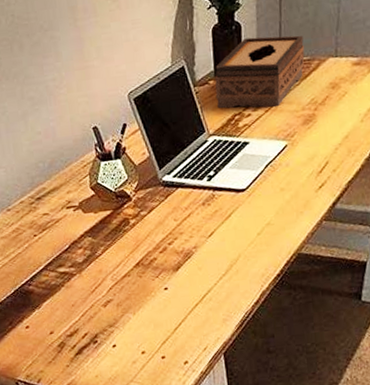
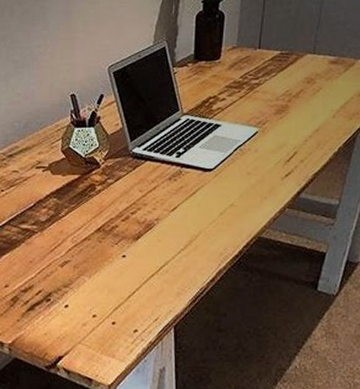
tissue box: present [215,35,305,109] -> none [192,27,284,95]

